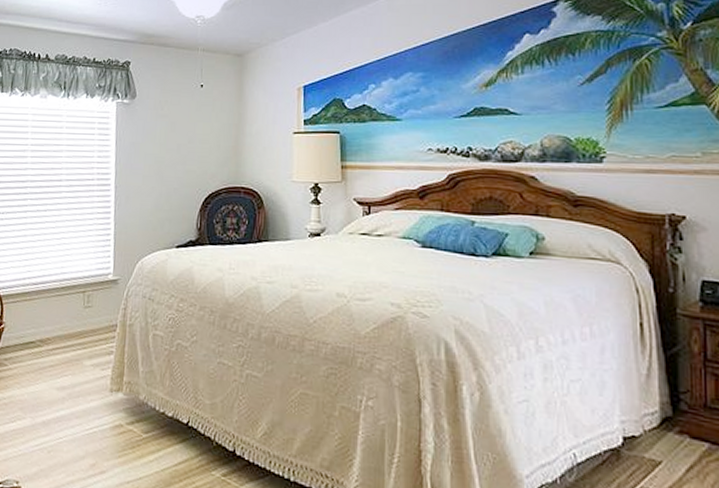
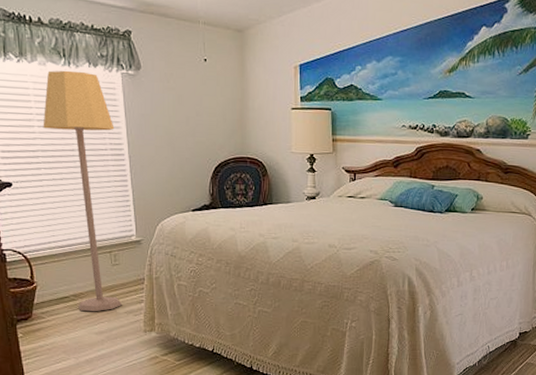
lamp: none [35,102,104,362] -> present [43,70,123,312]

